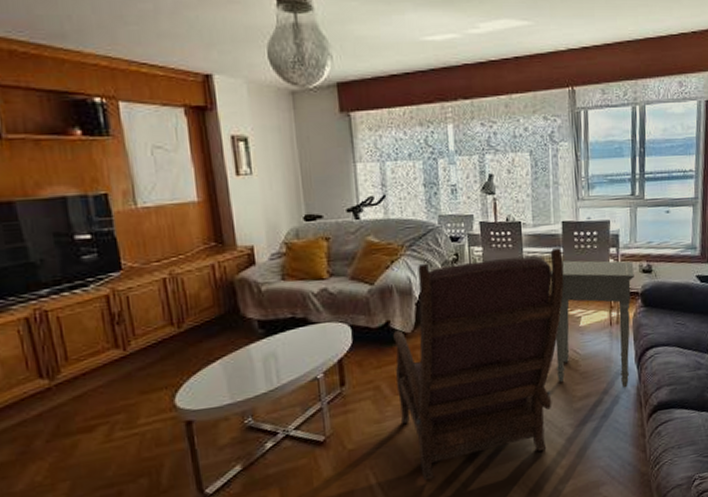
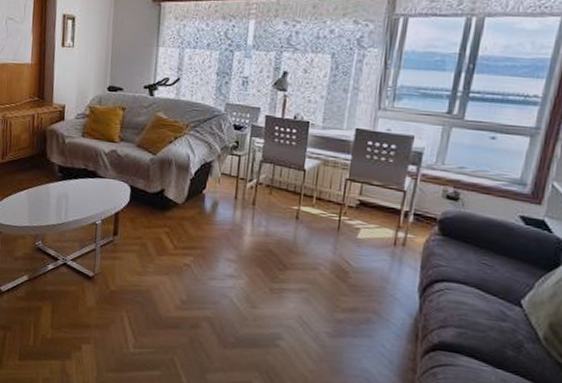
armchair: present [393,248,564,480] -> none [160,144,351,349]
side table: present [551,260,634,388] -> none [322,168,436,315]

